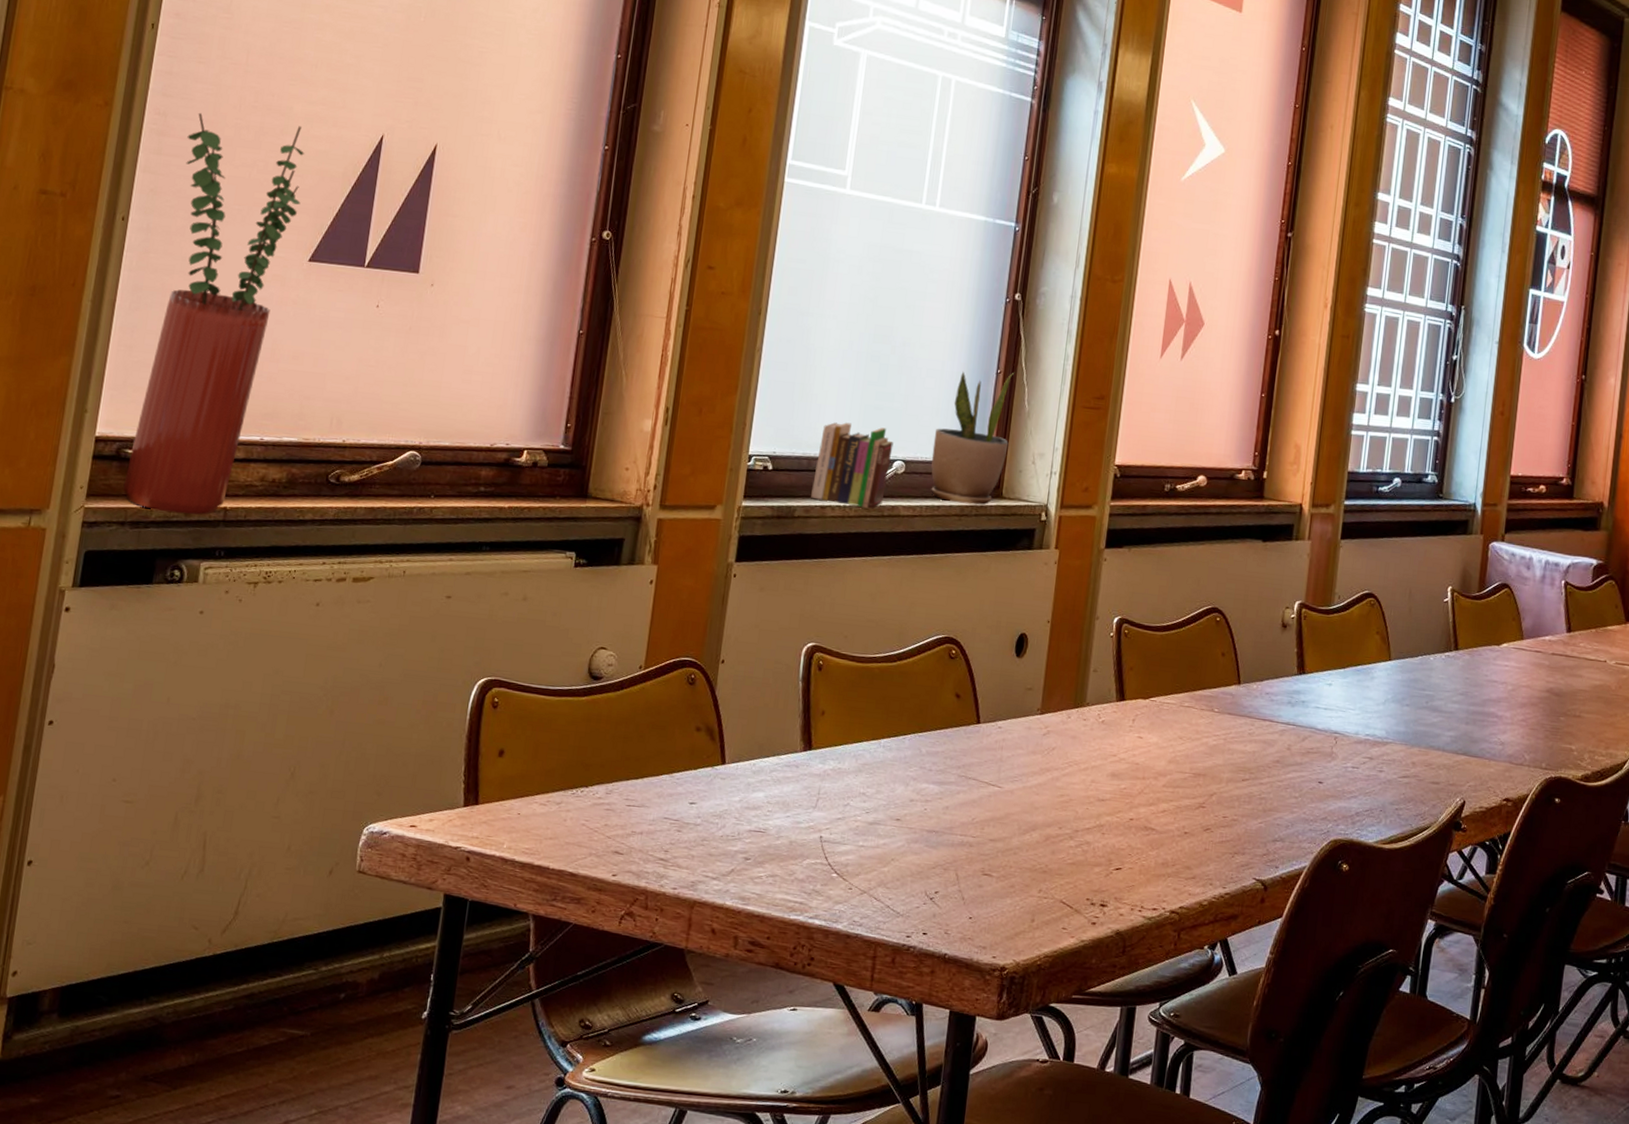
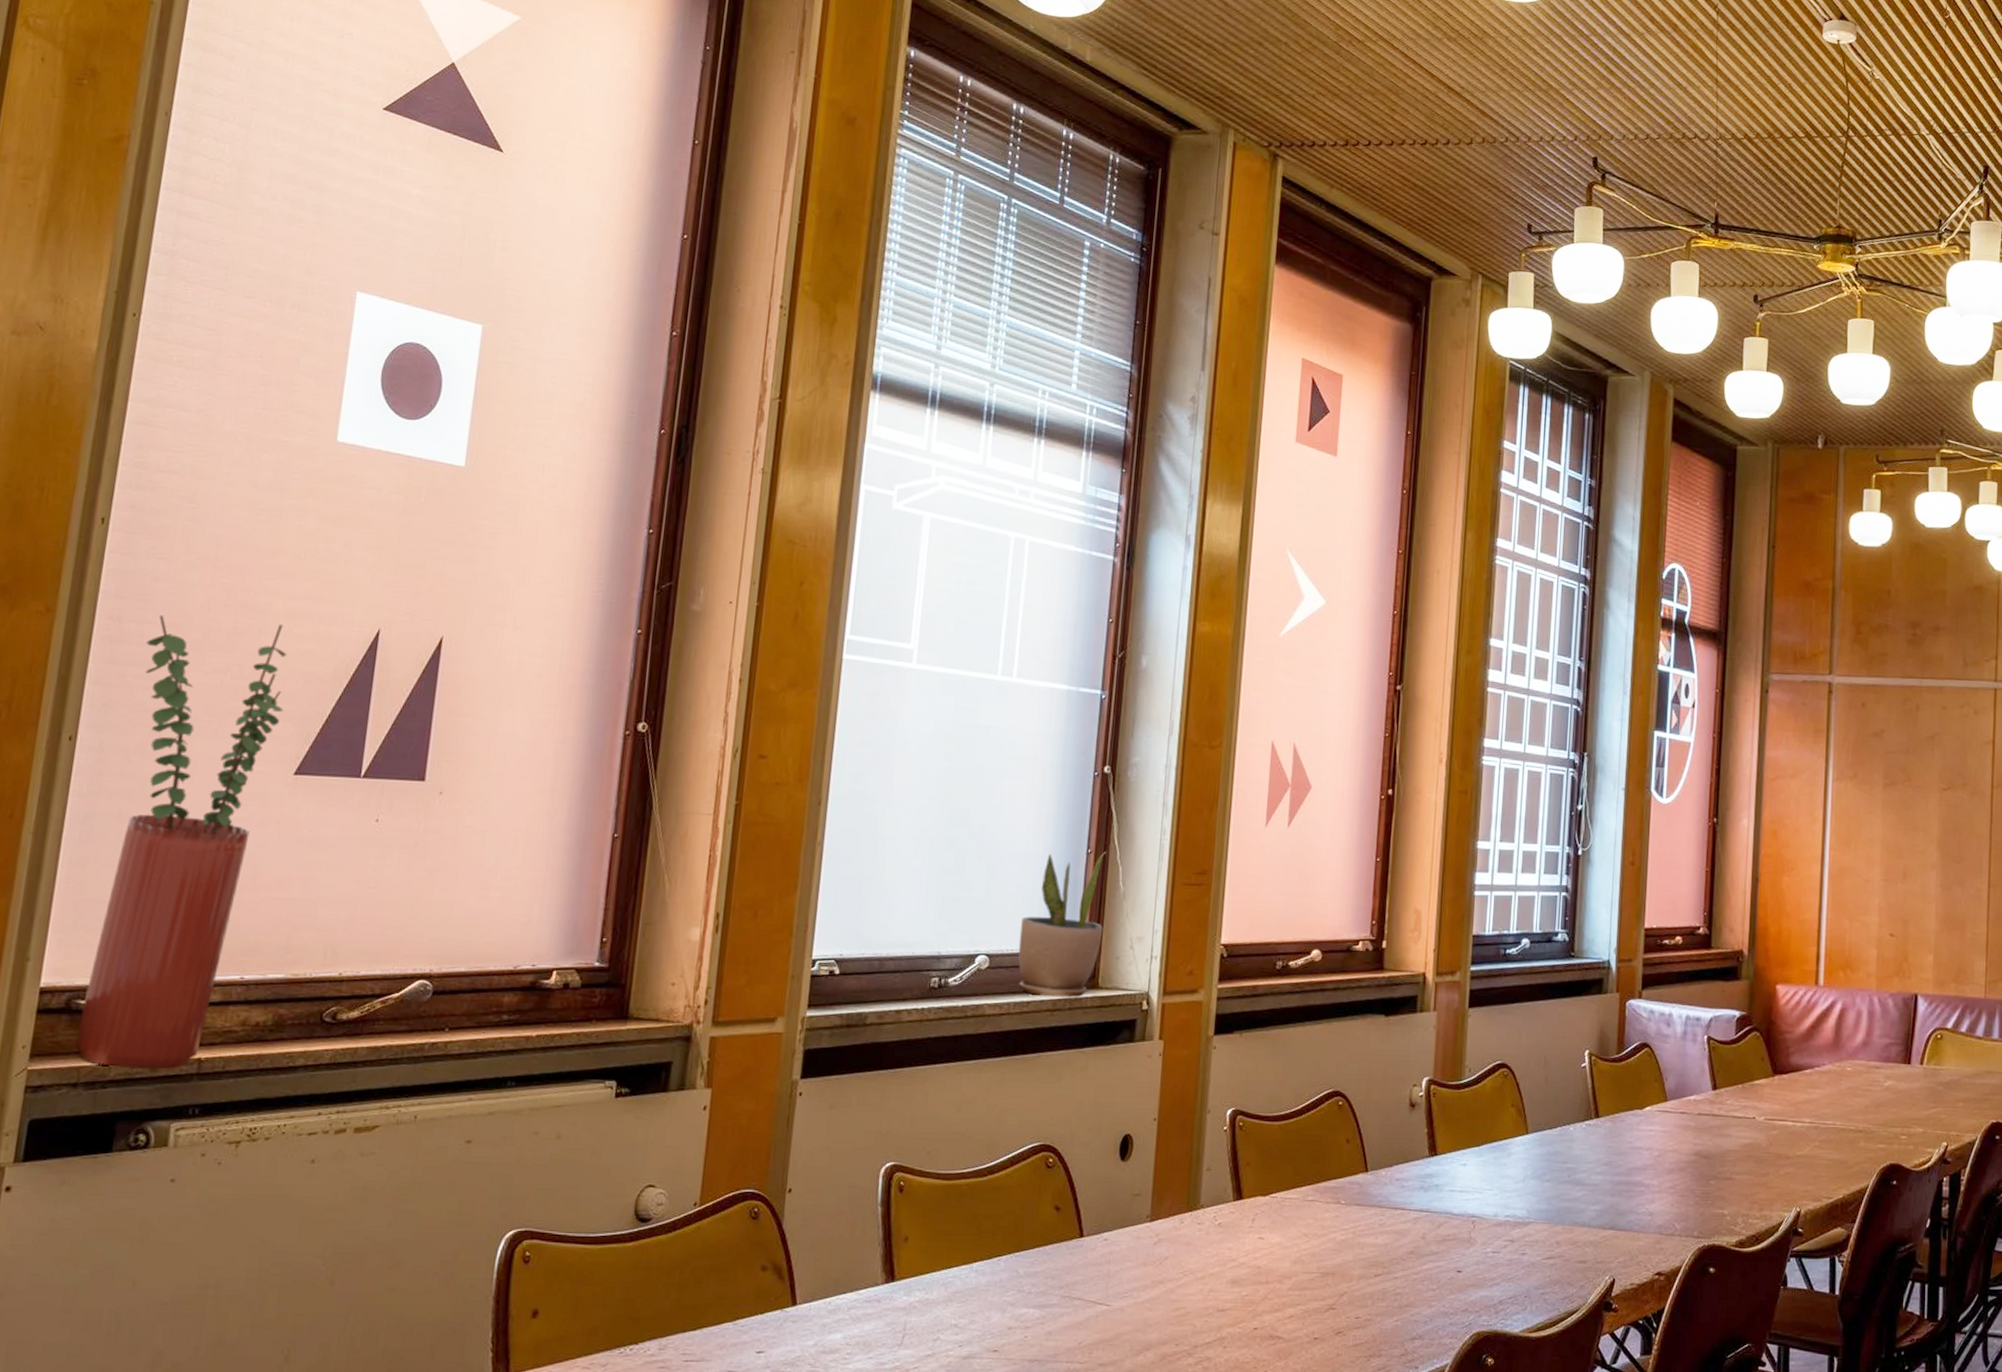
books: present [811,422,894,509] -> none [884,917,975,1010]

